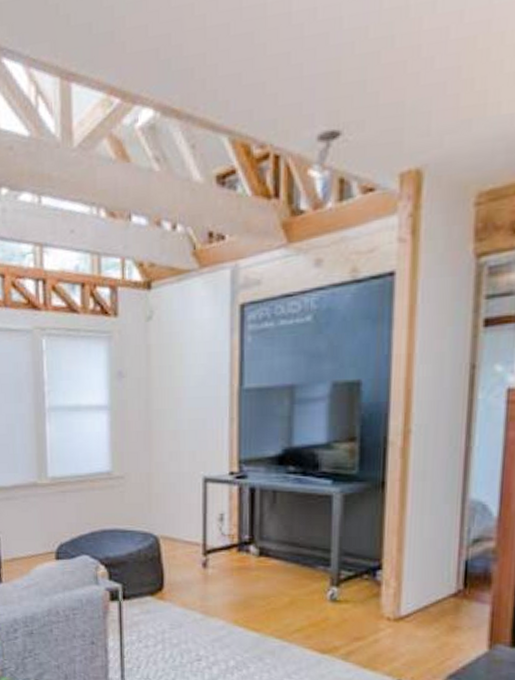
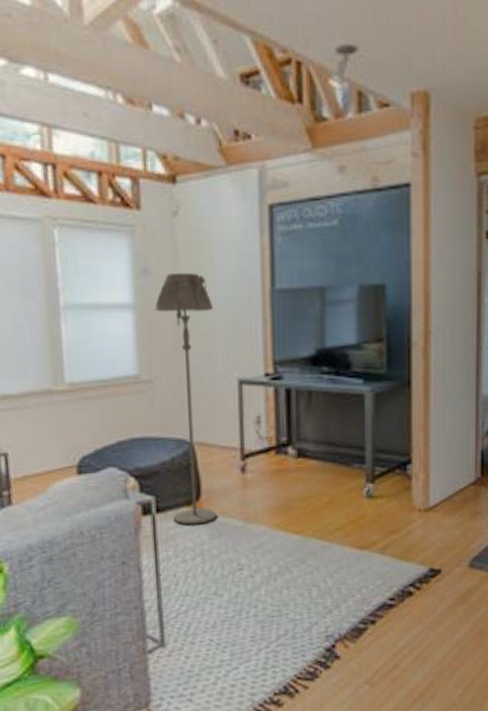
floor lamp: none [128,375,183,614] -> present [155,273,217,525]

